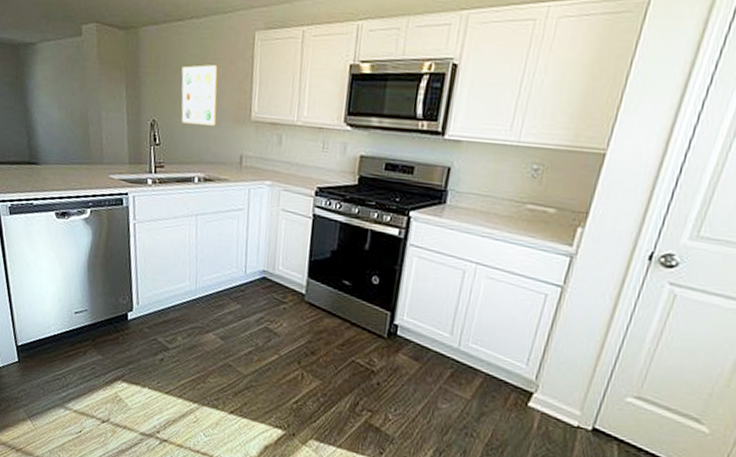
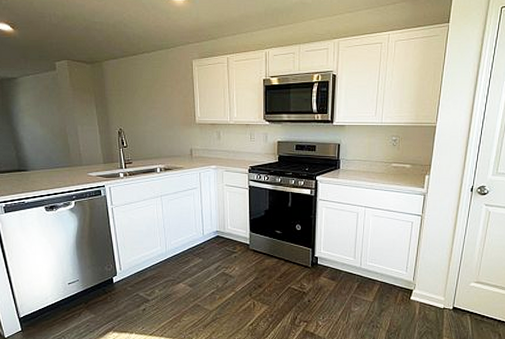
wall art: present [181,65,218,126] -> none [139,86,170,129]

